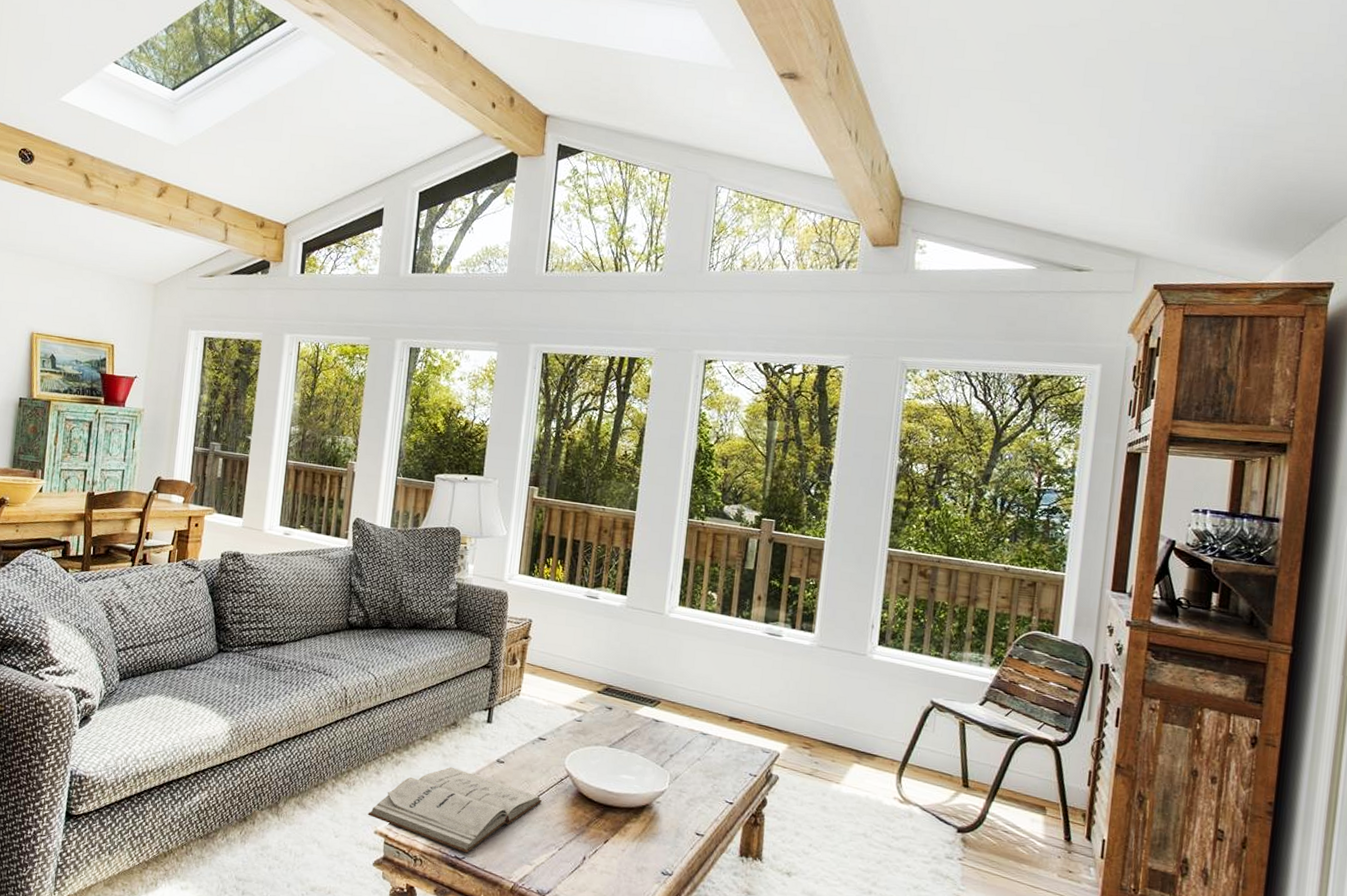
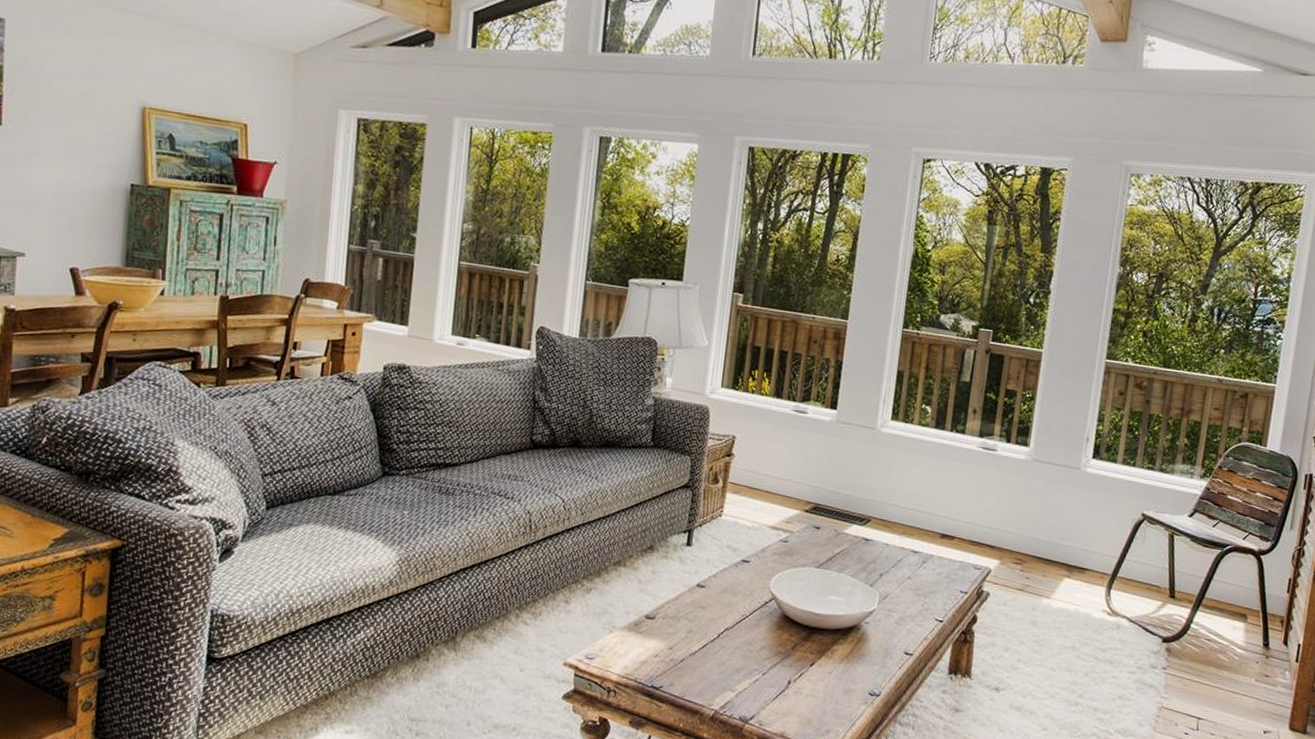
book: present [367,767,543,854] -> none [556,593,746,682]

